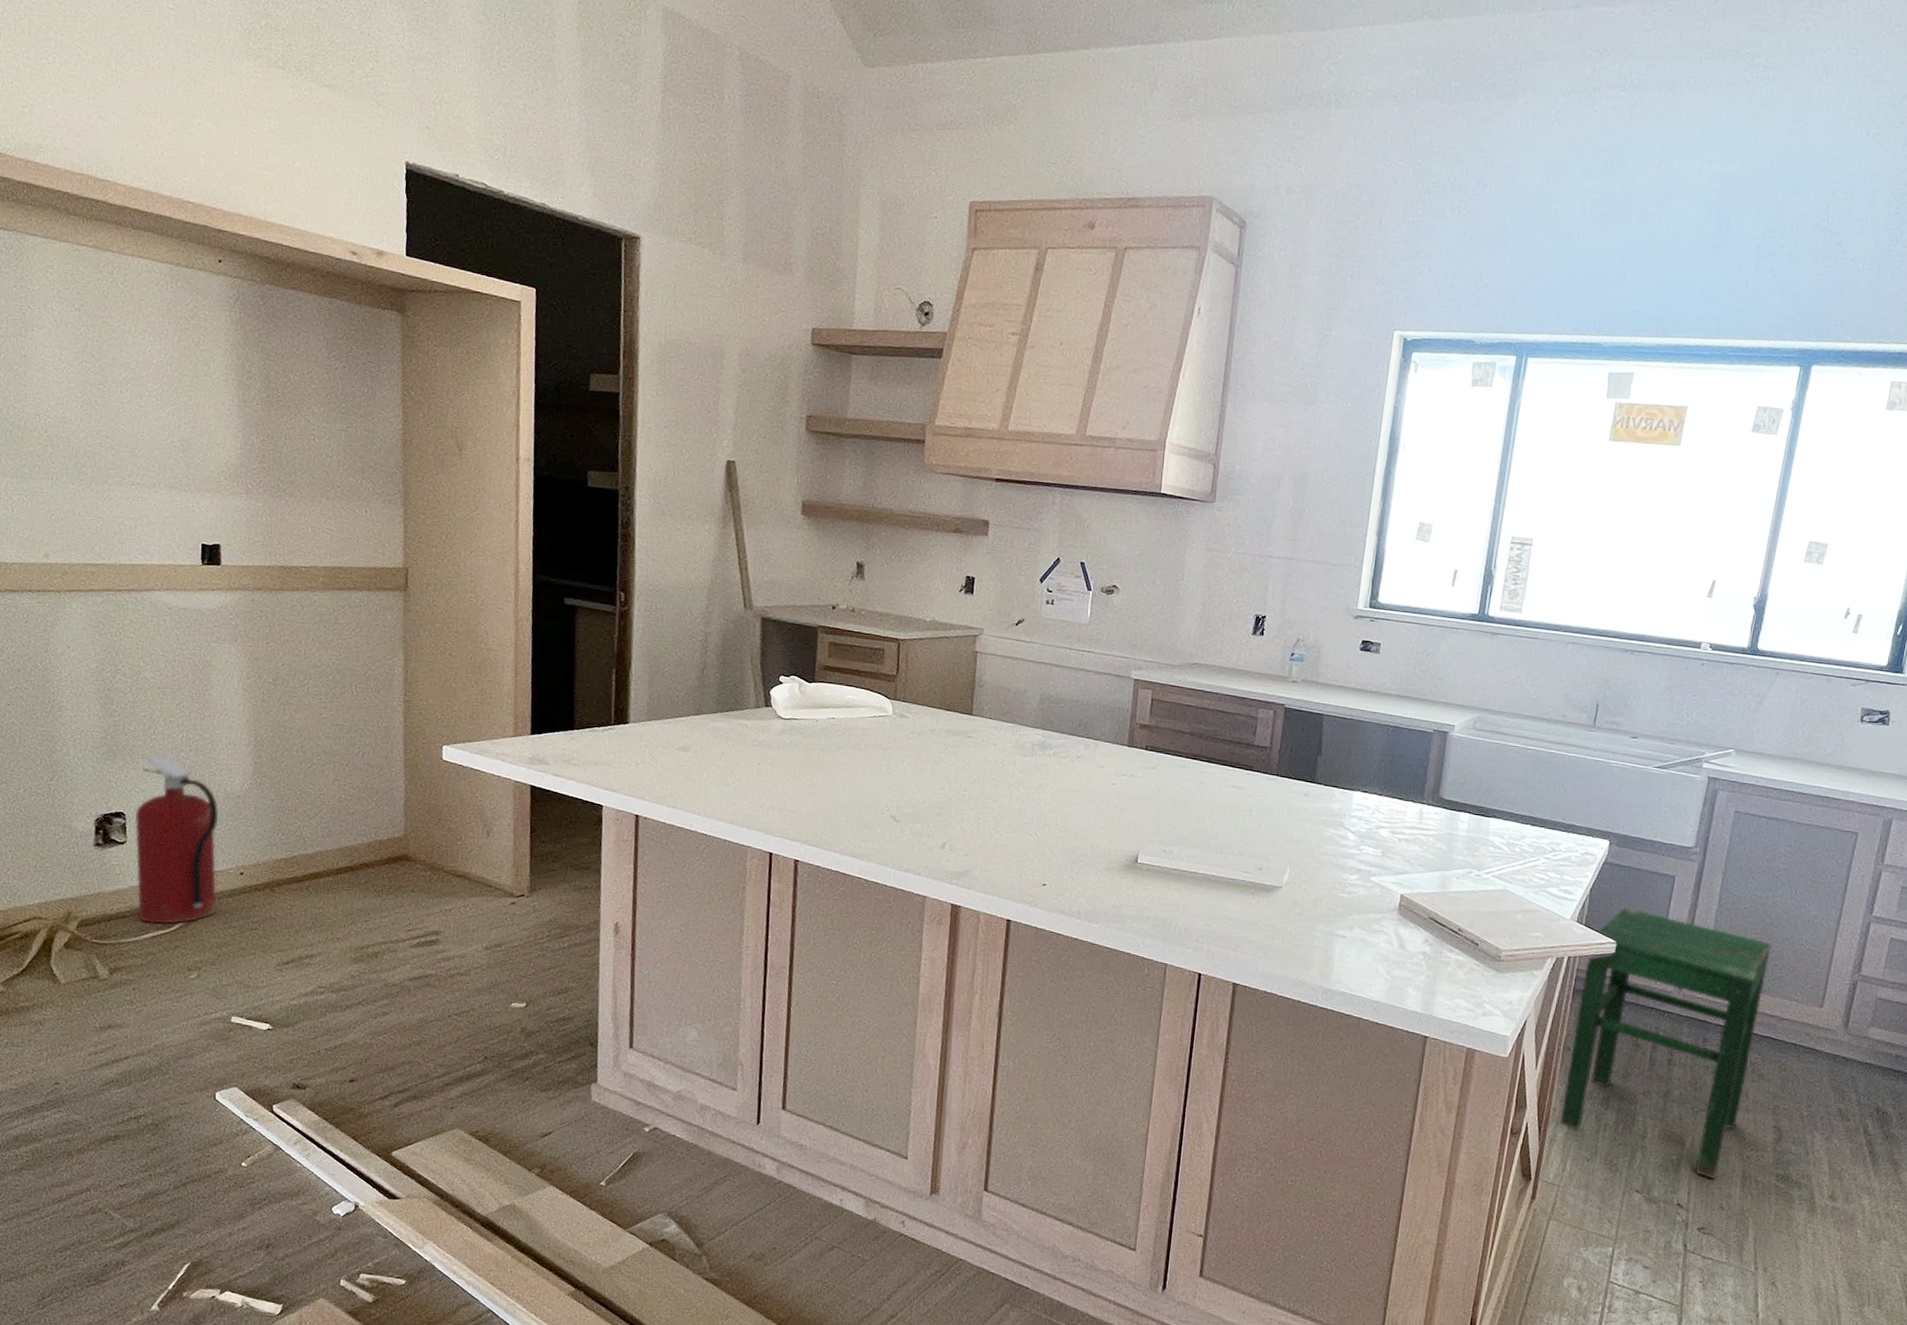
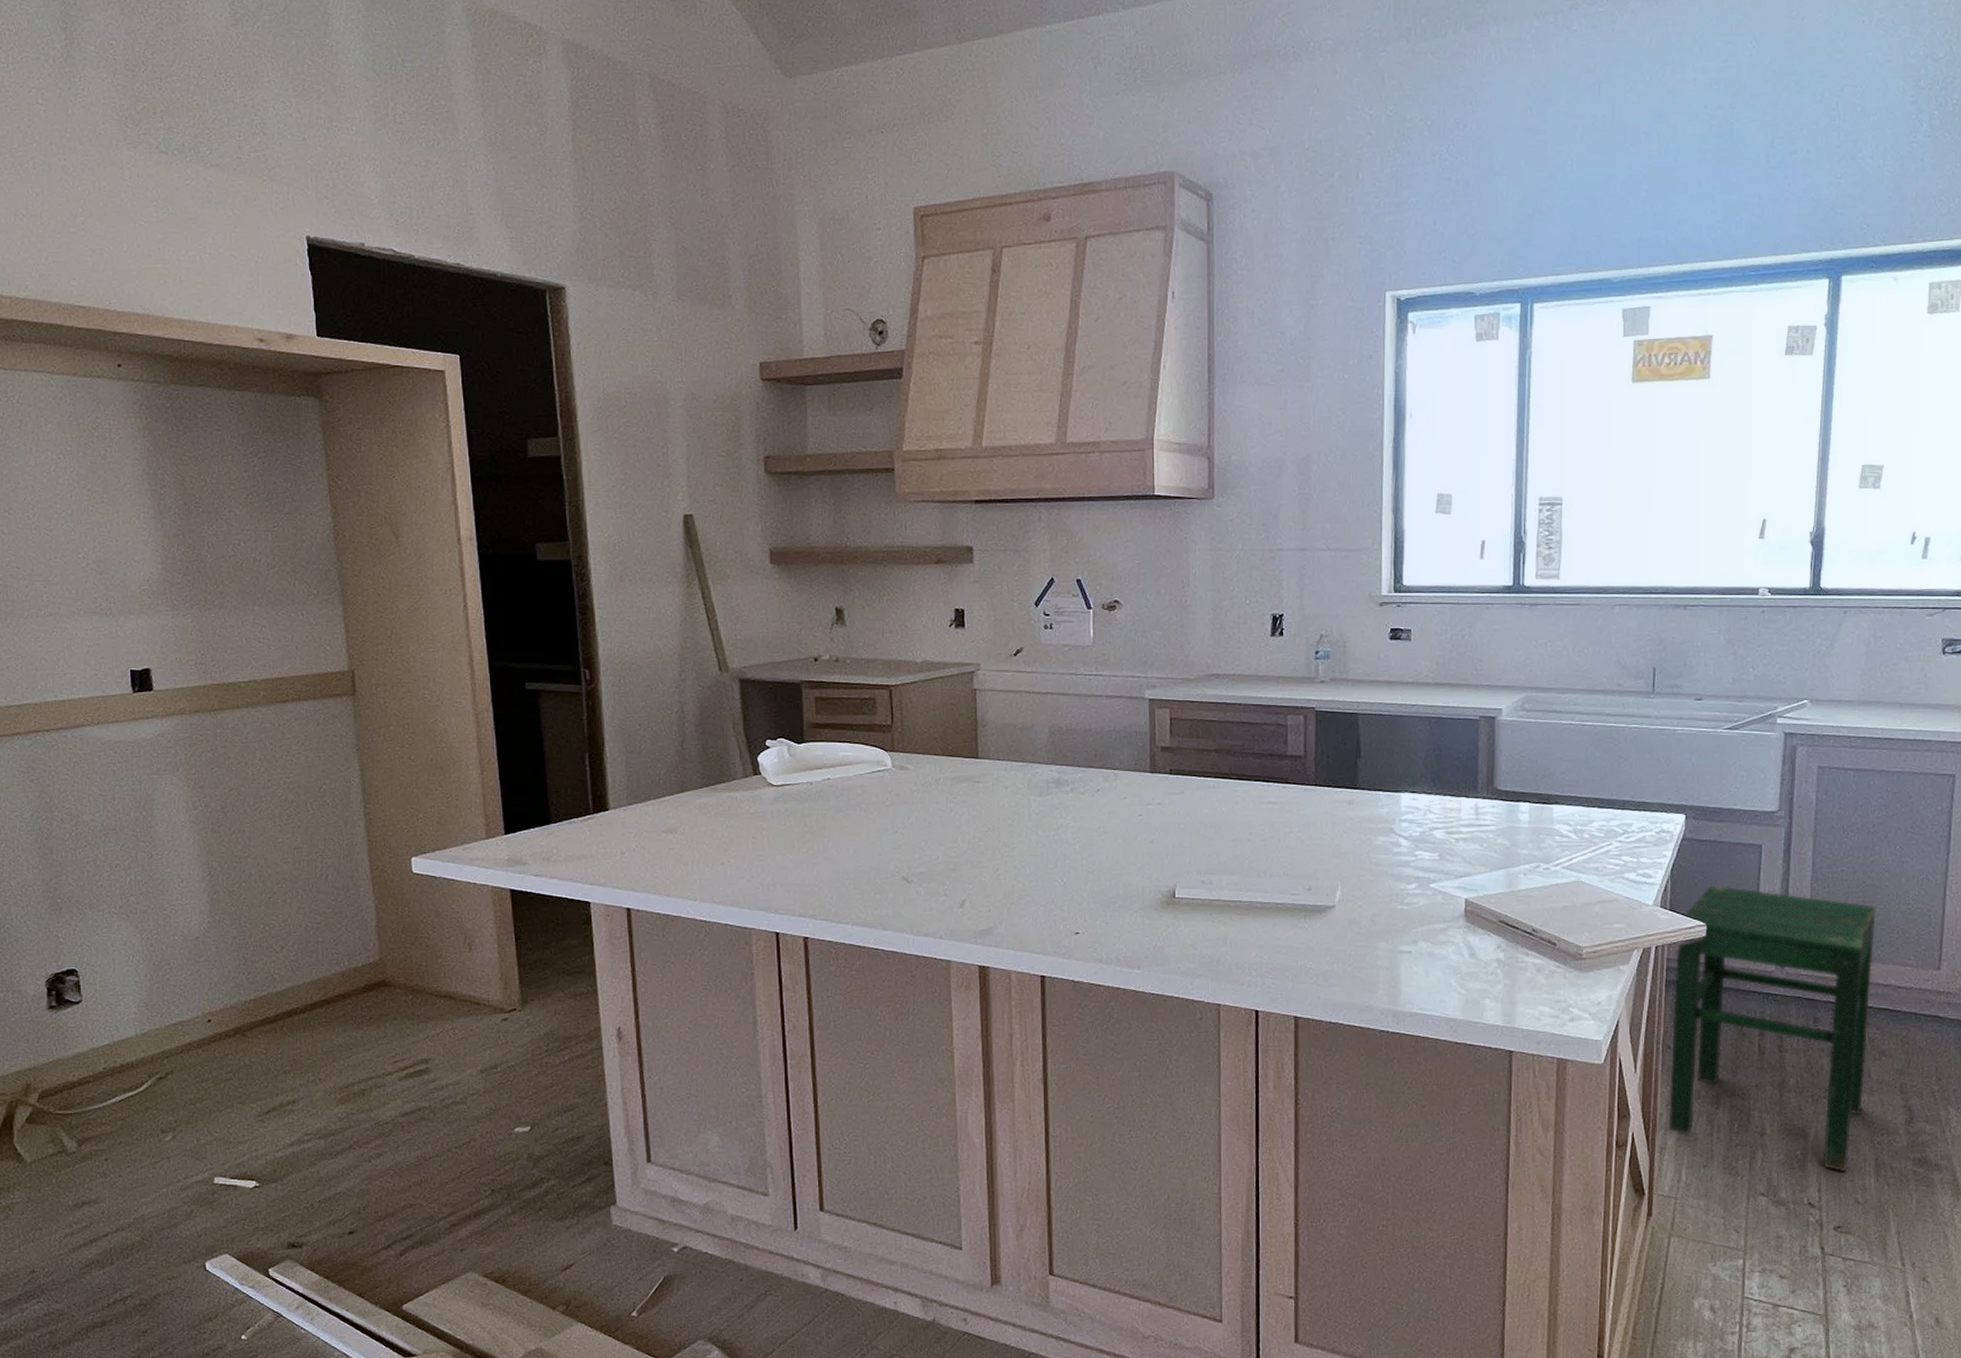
fire extinguisher: present [134,754,219,925] -> none [88,901,187,1087]

